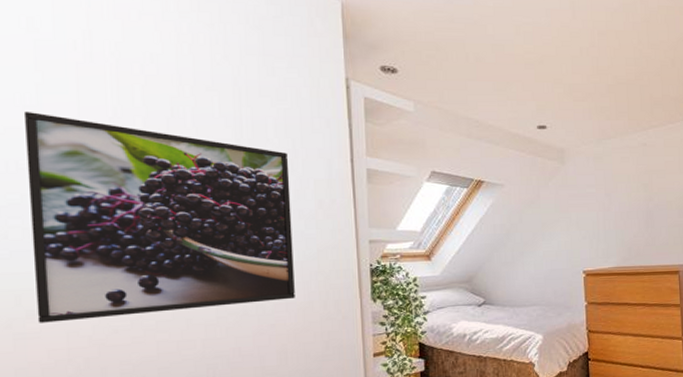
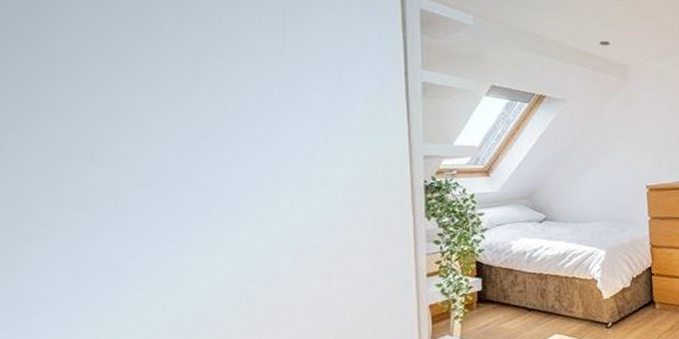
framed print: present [23,111,295,323] -> none [28,14,341,248]

